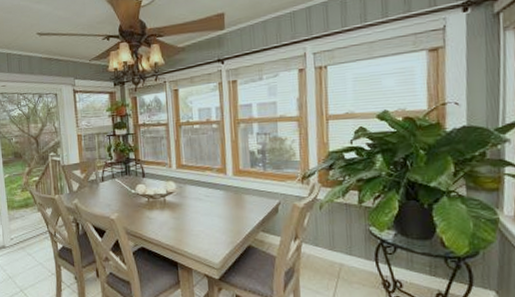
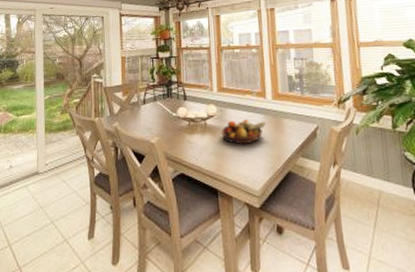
fruit bowl: none [180,195,226,221] -> present [221,119,266,145]

